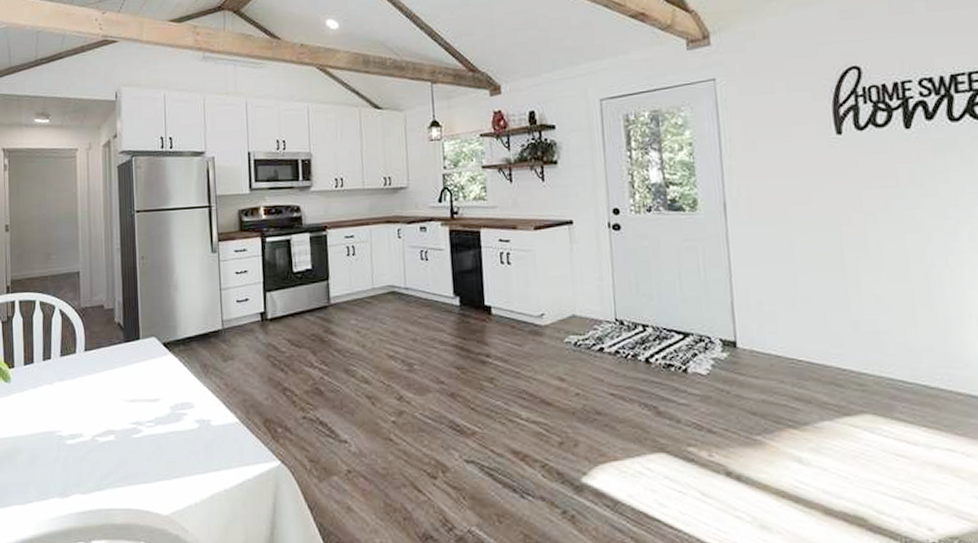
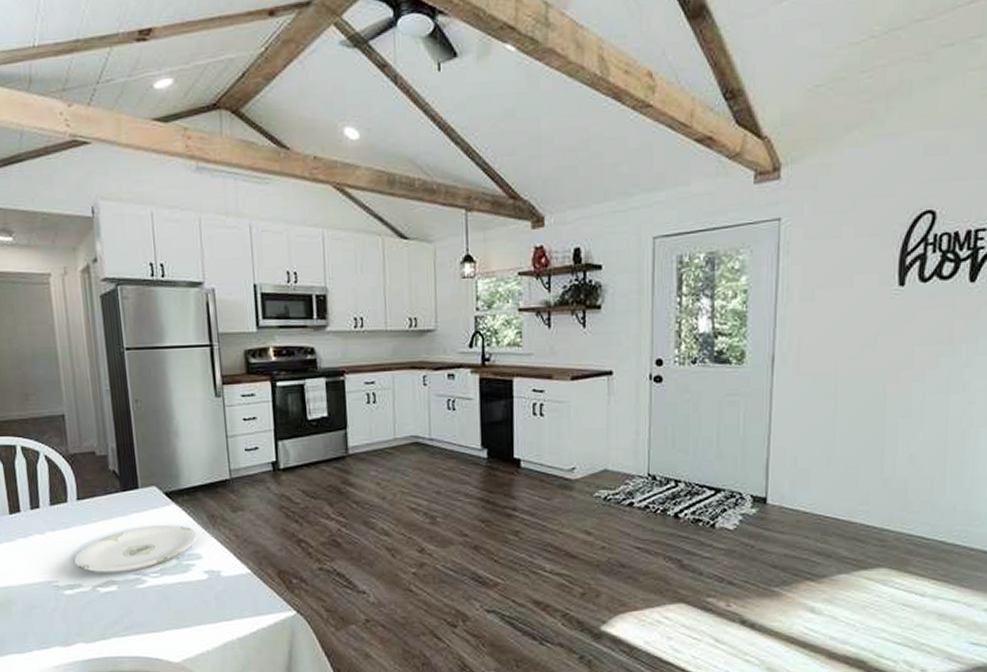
plate: none [77,374,190,423] -> present [73,525,197,573]

